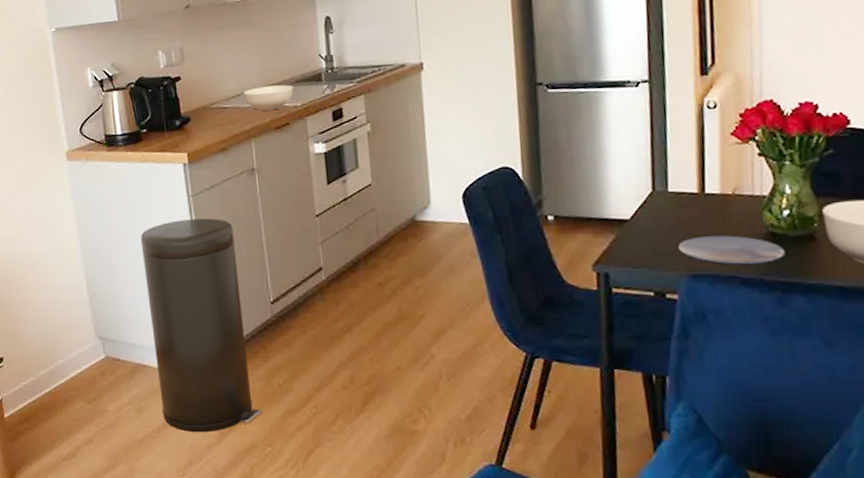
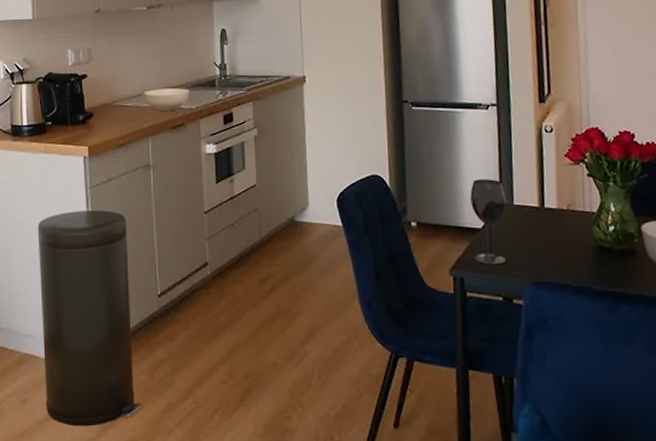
wine glass: none [616,164,659,259] -> present [470,179,507,265]
plate: present [677,235,786,266] -> none [522,247,612,275]

